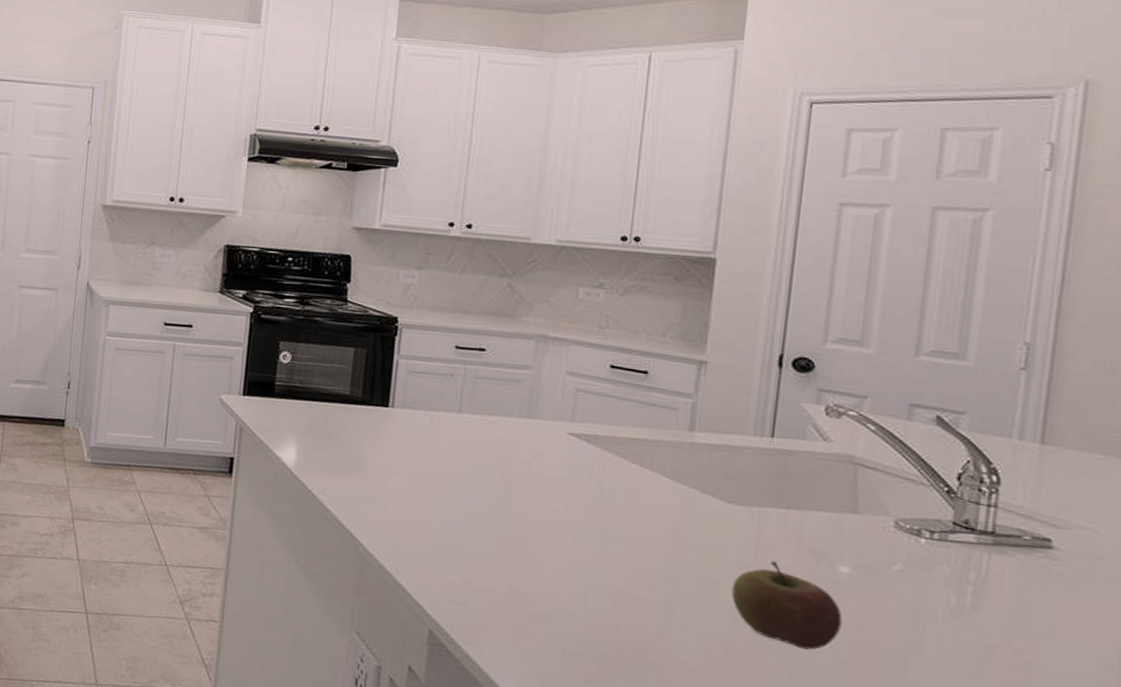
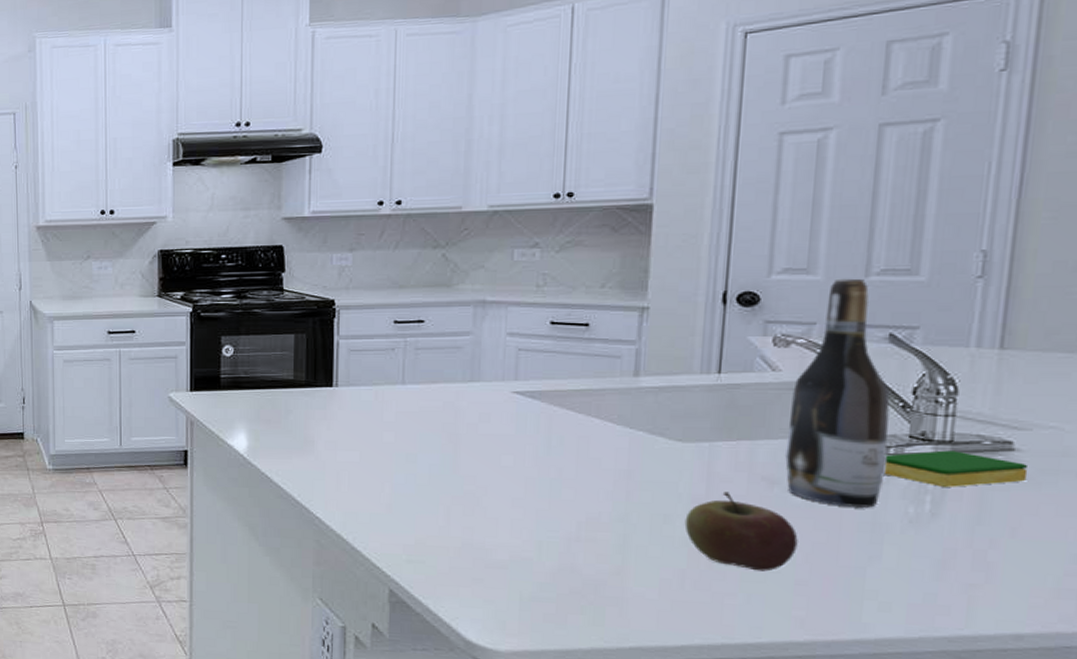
wine bottle: none [832,354,936,593] -> present [785,278,890,508]
dish sponge: none [927,539,1066,582] -> present [883,450,1028,487]

